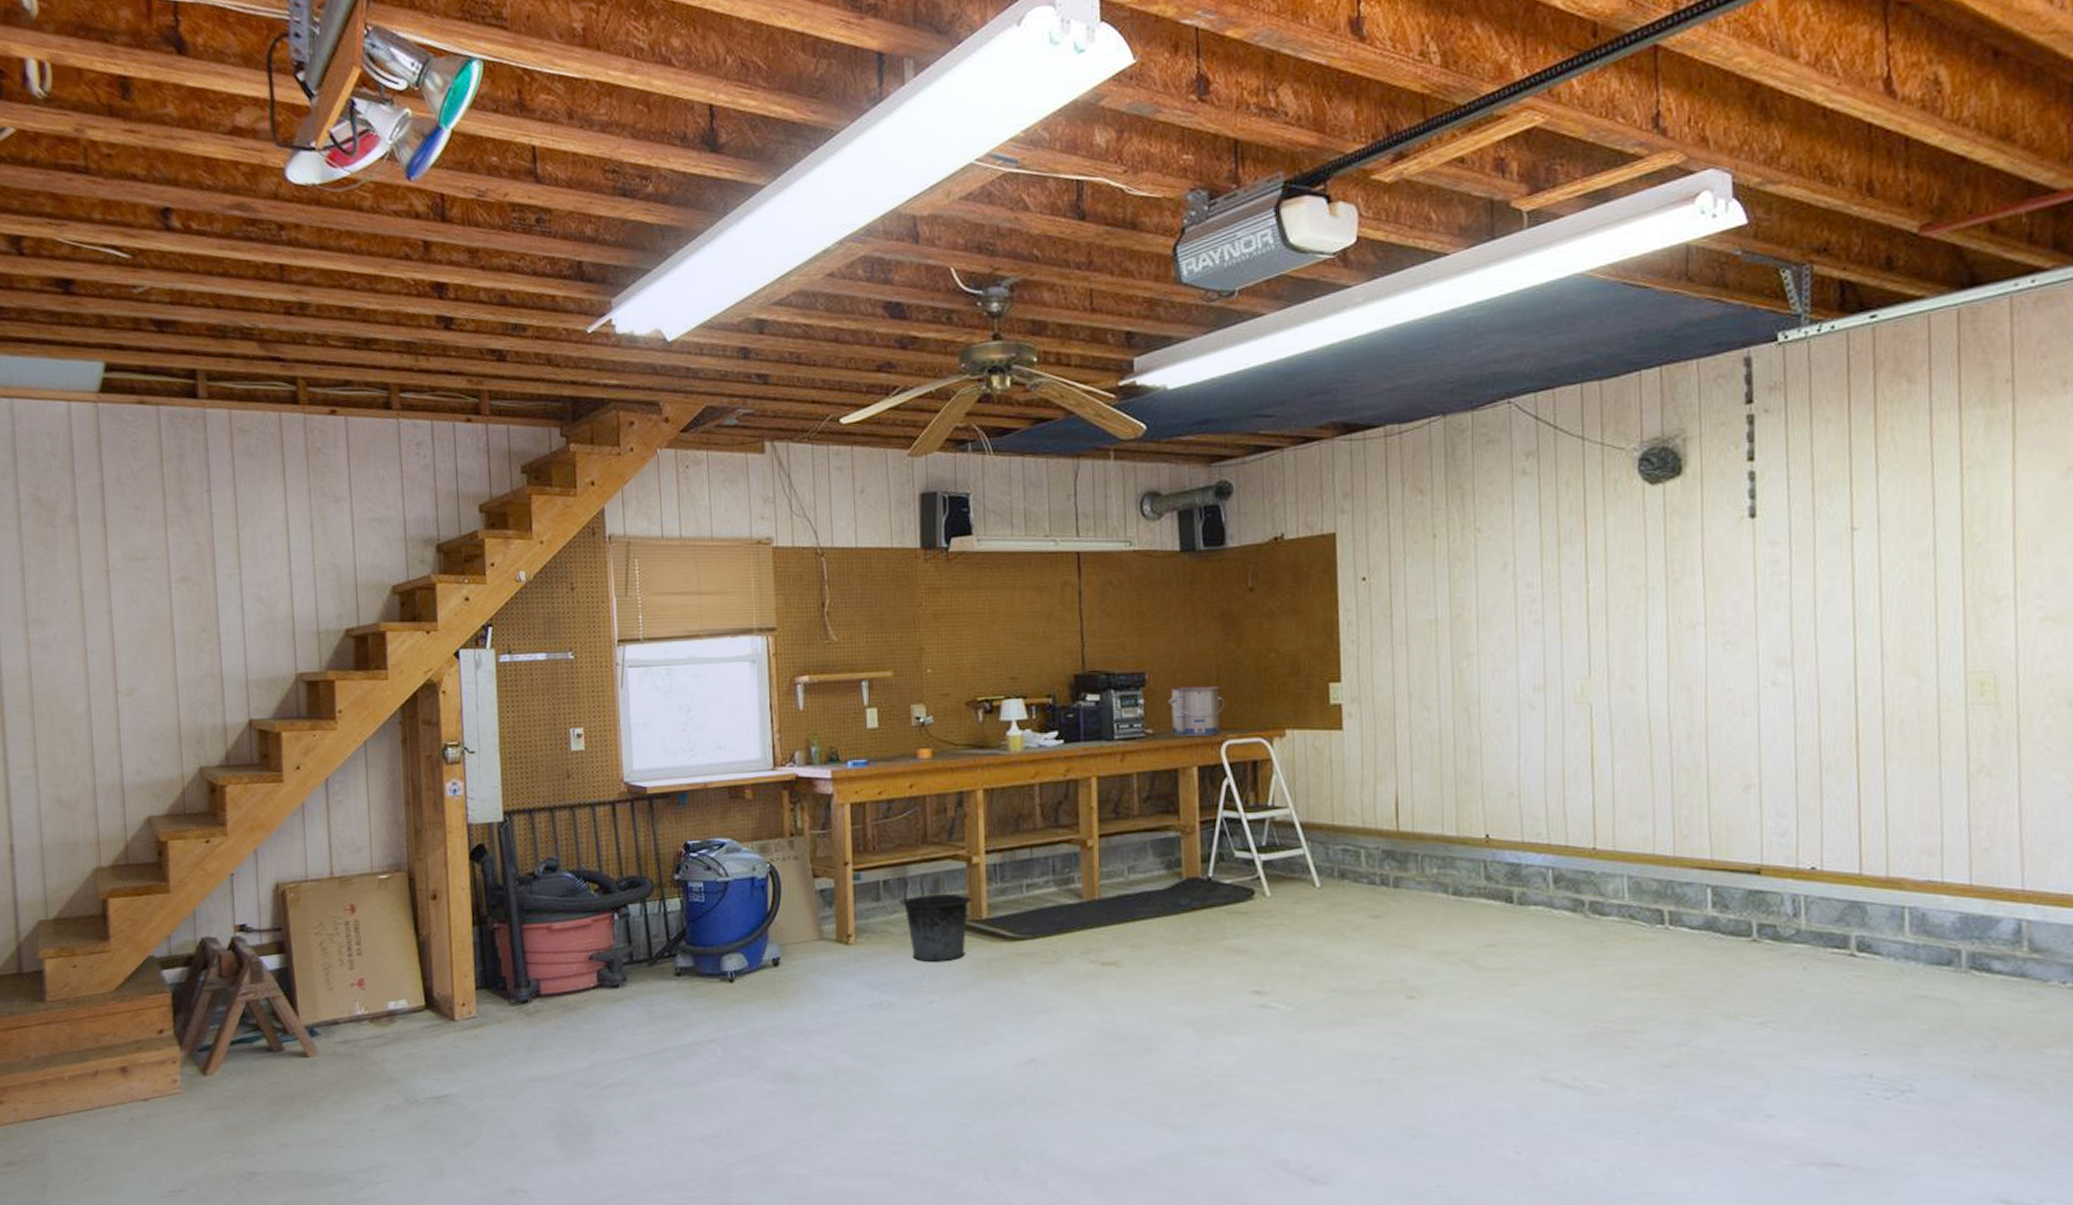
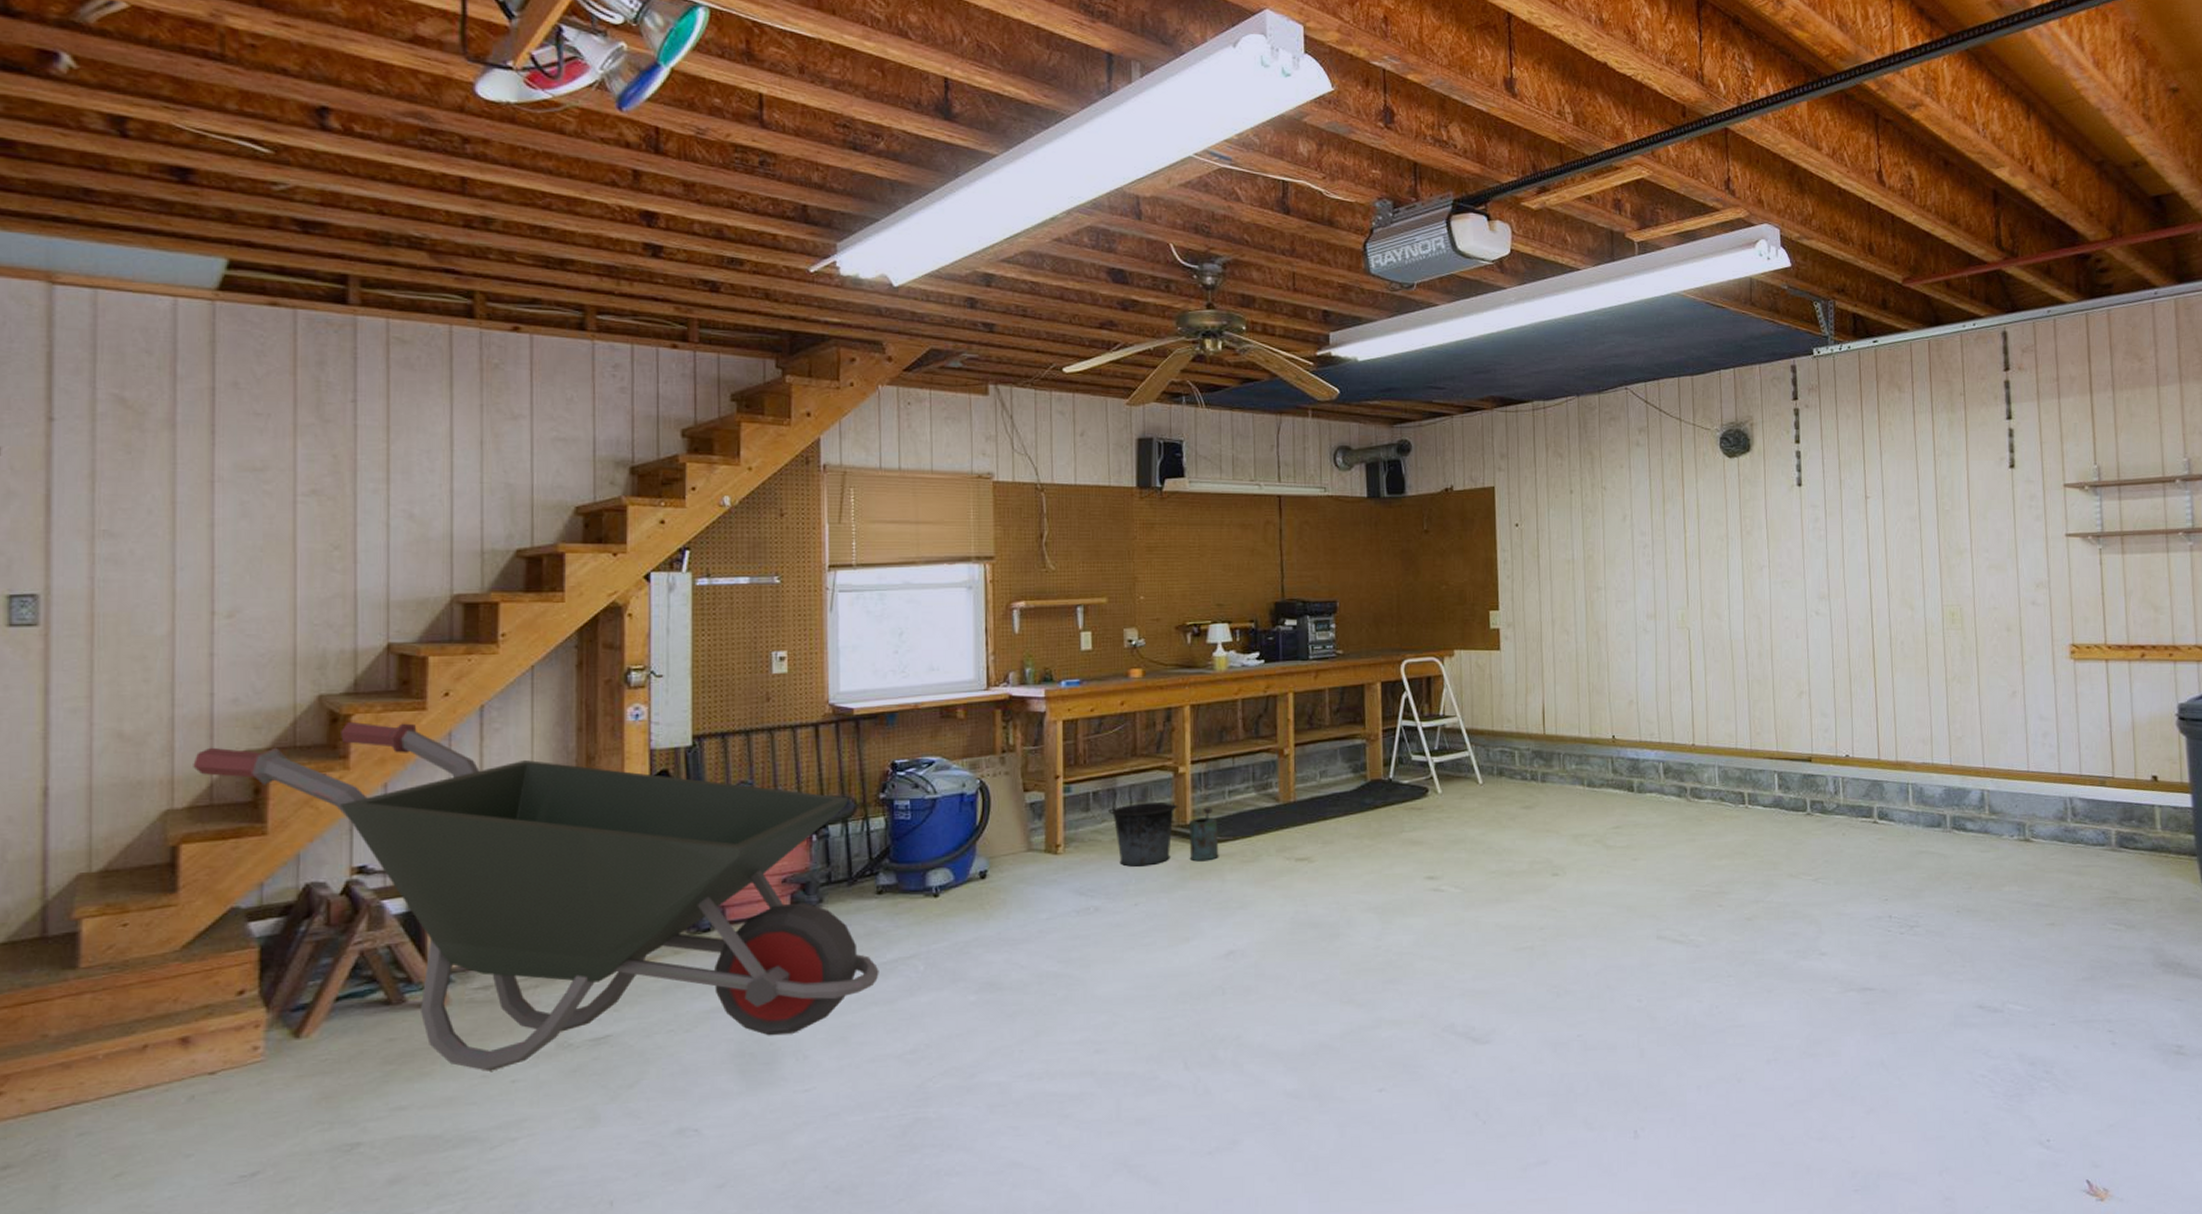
wheelbarrow: none [112,791,681,1119] -> present [193,721,879,1071]
watering can: none [985,901,1018,960] -> present [1189,807,1219,862]
paint can: present [1168,685,1224,736] -> none [1356,612,1403,656]

